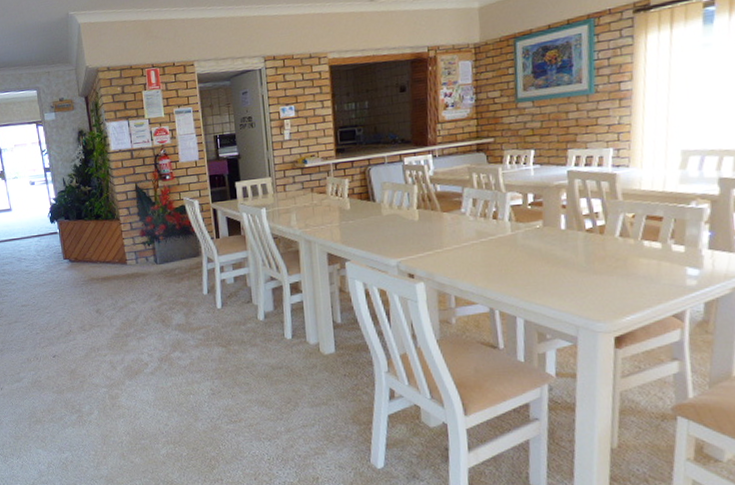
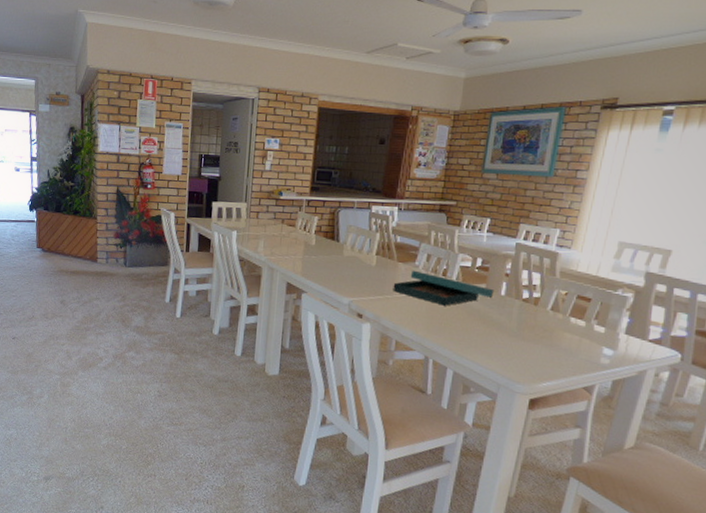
board game: none [441,218,553,251] -> present [393,270,495,306]

